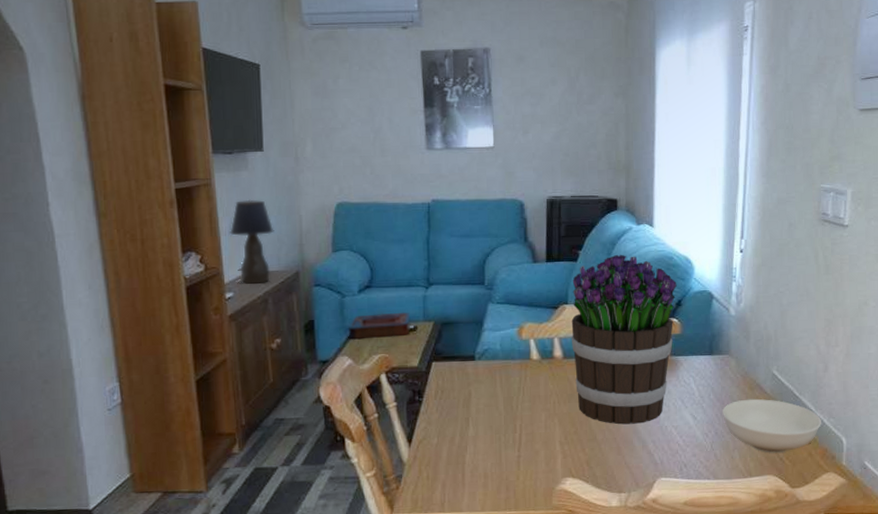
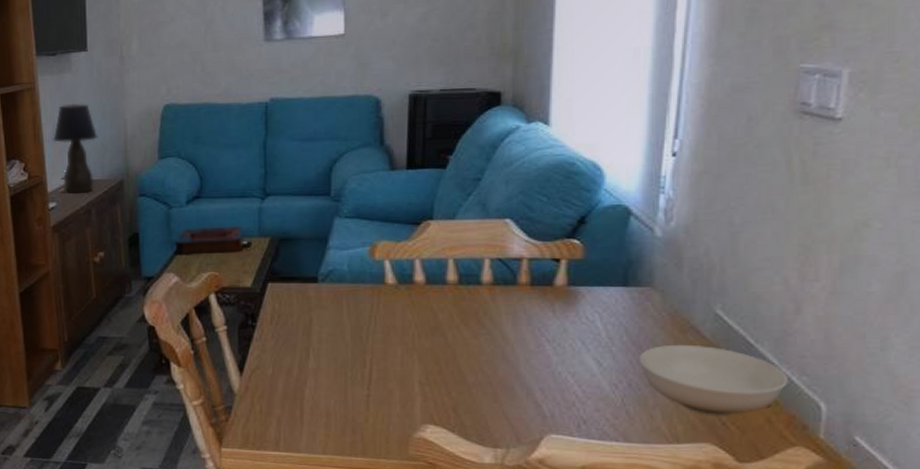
bouquet: present [571,254,677,424] -> none [437,159,580,367]

